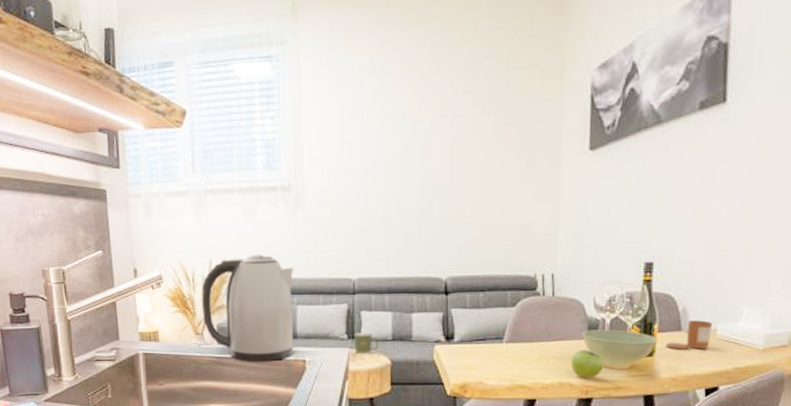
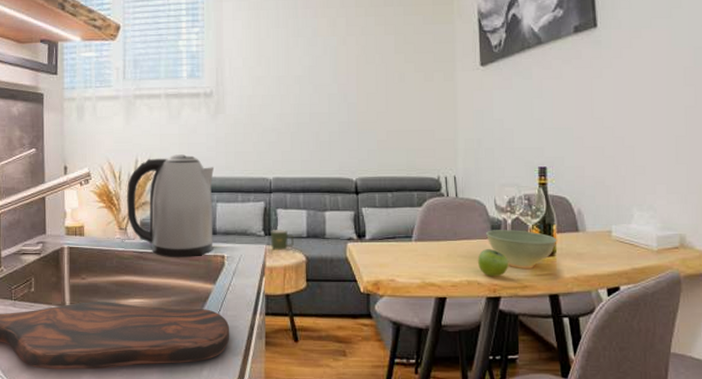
candle: present [665,320,713,350] -> none [565,222,608,250]

